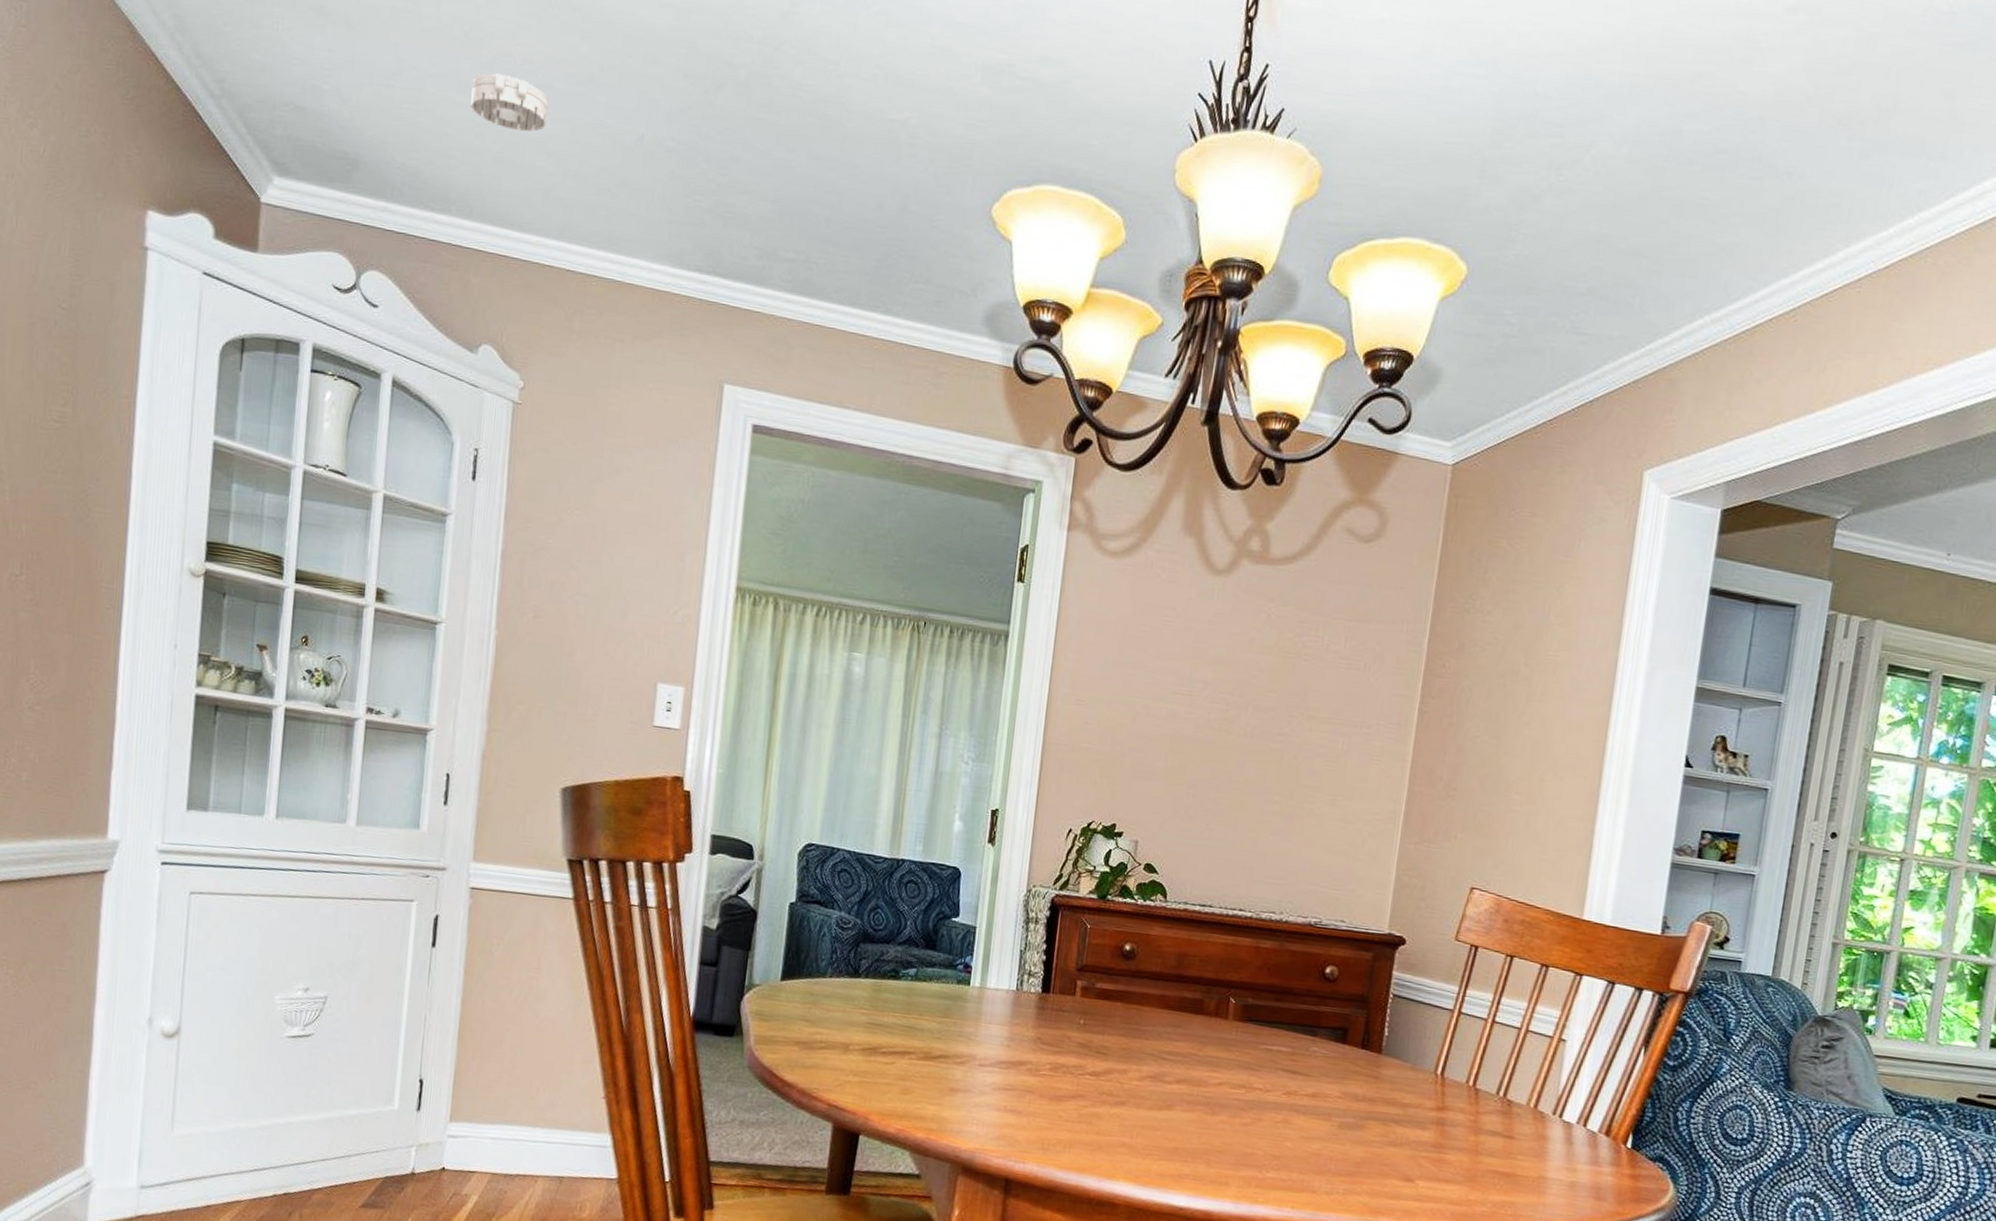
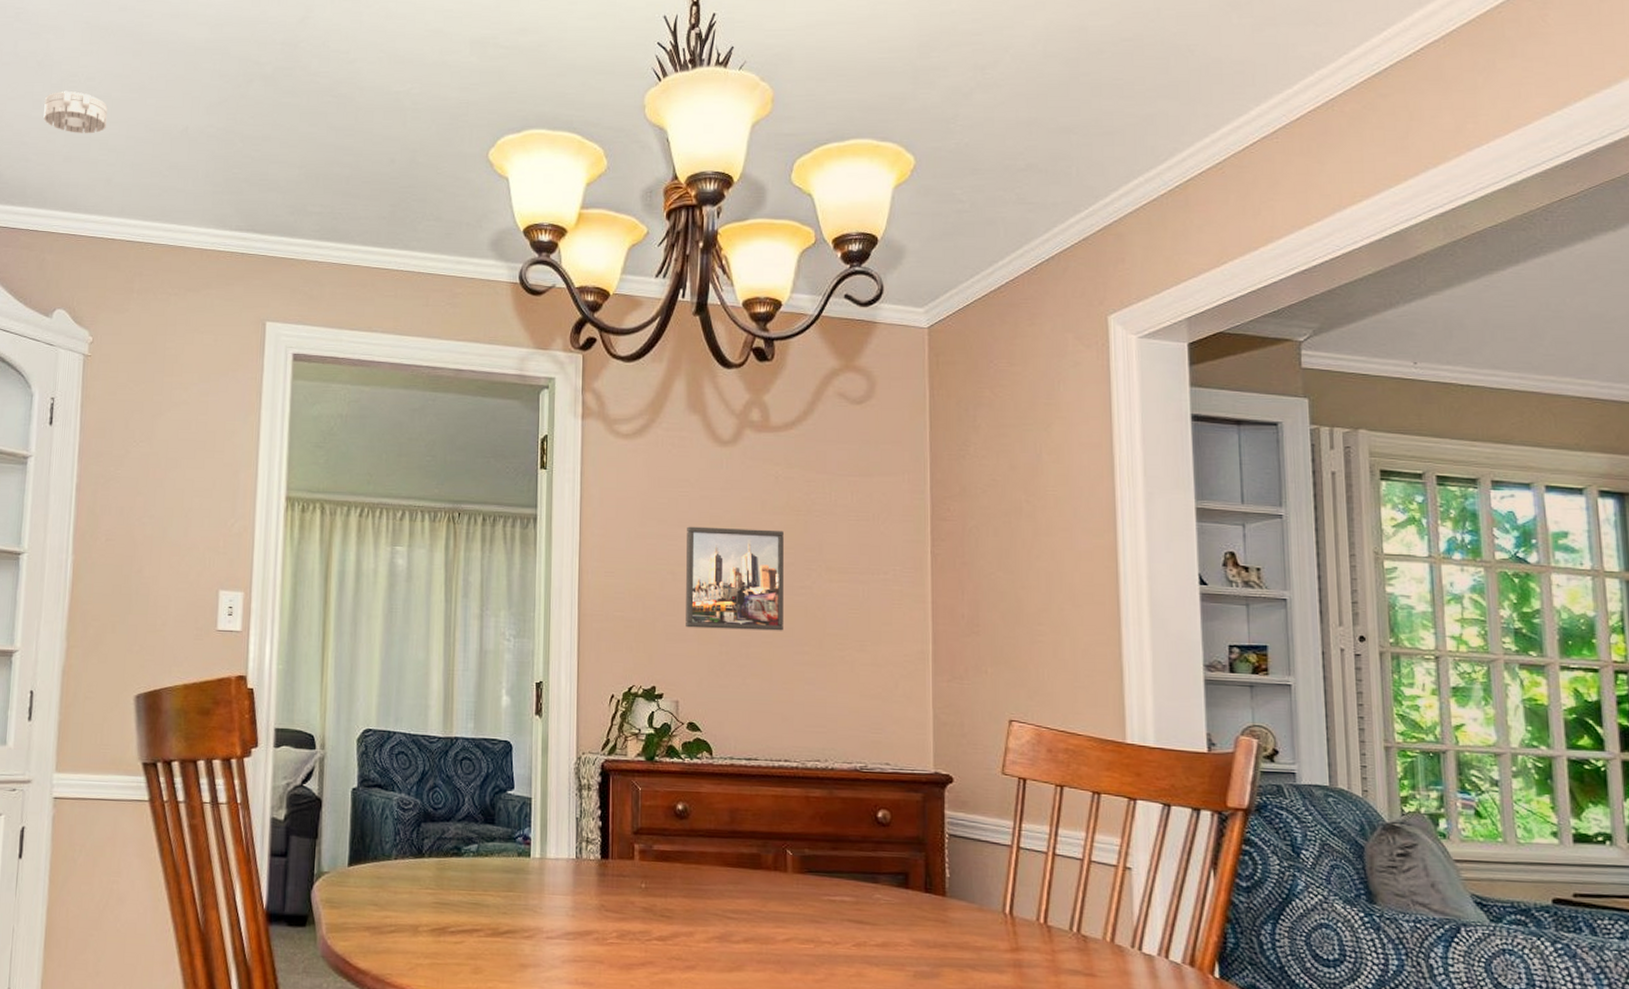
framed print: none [1154,659,1269,778] -> present [686,526,784,631]

